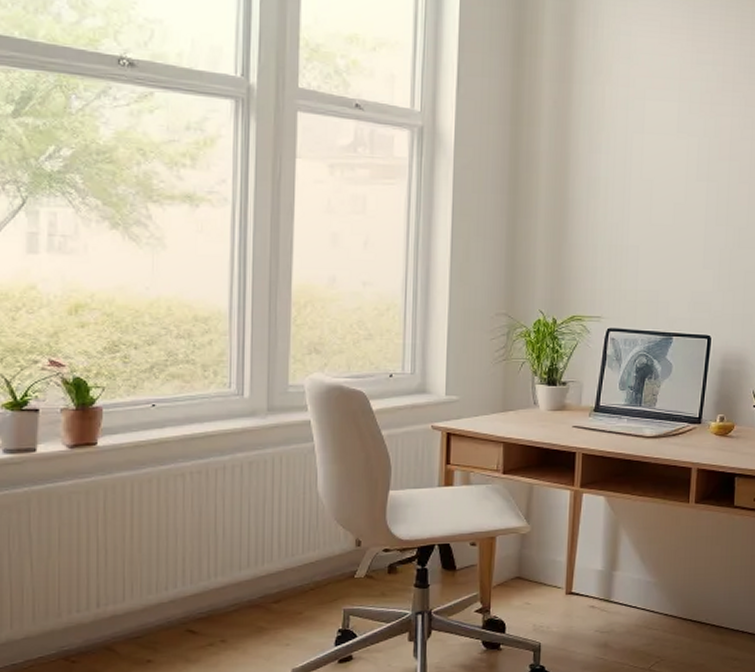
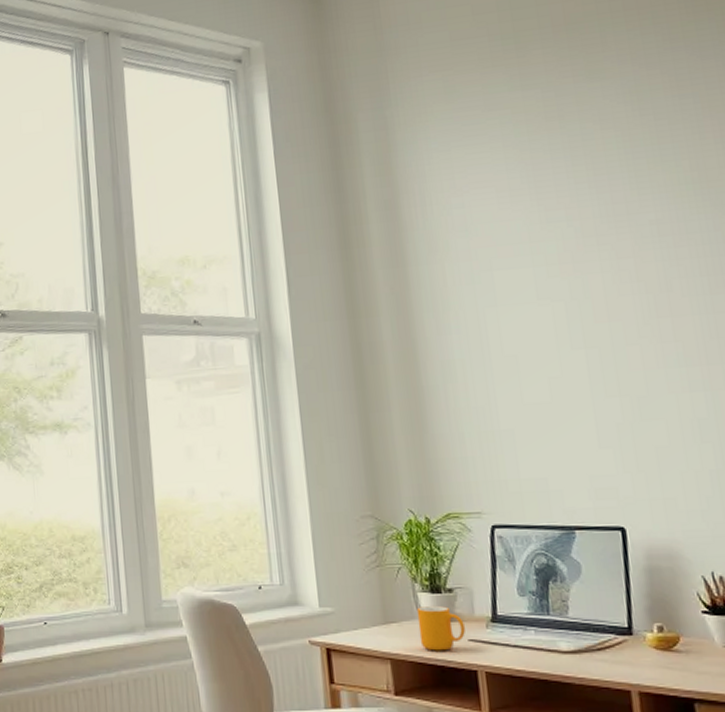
mug: none [532,396,571,436] -> present [416,605,465,651]

